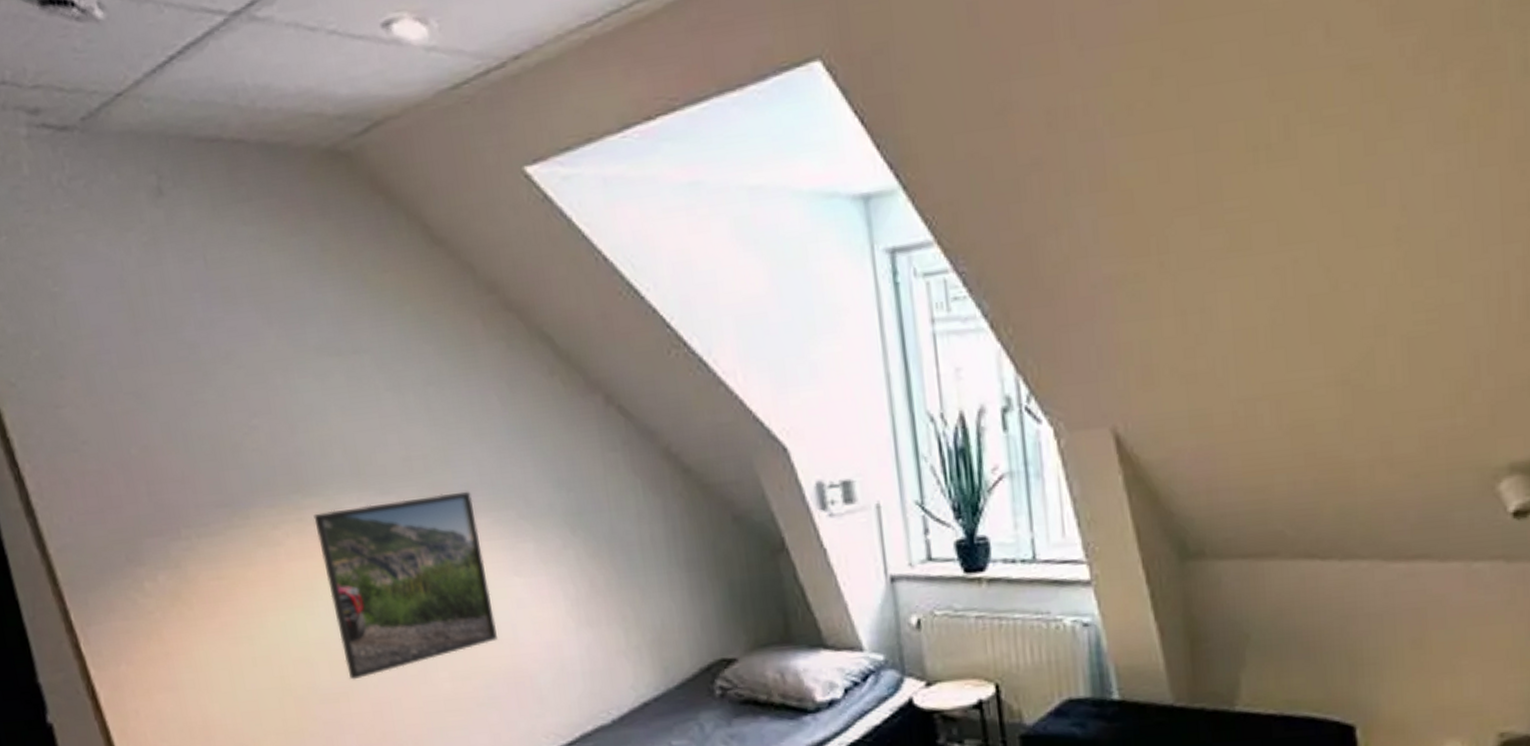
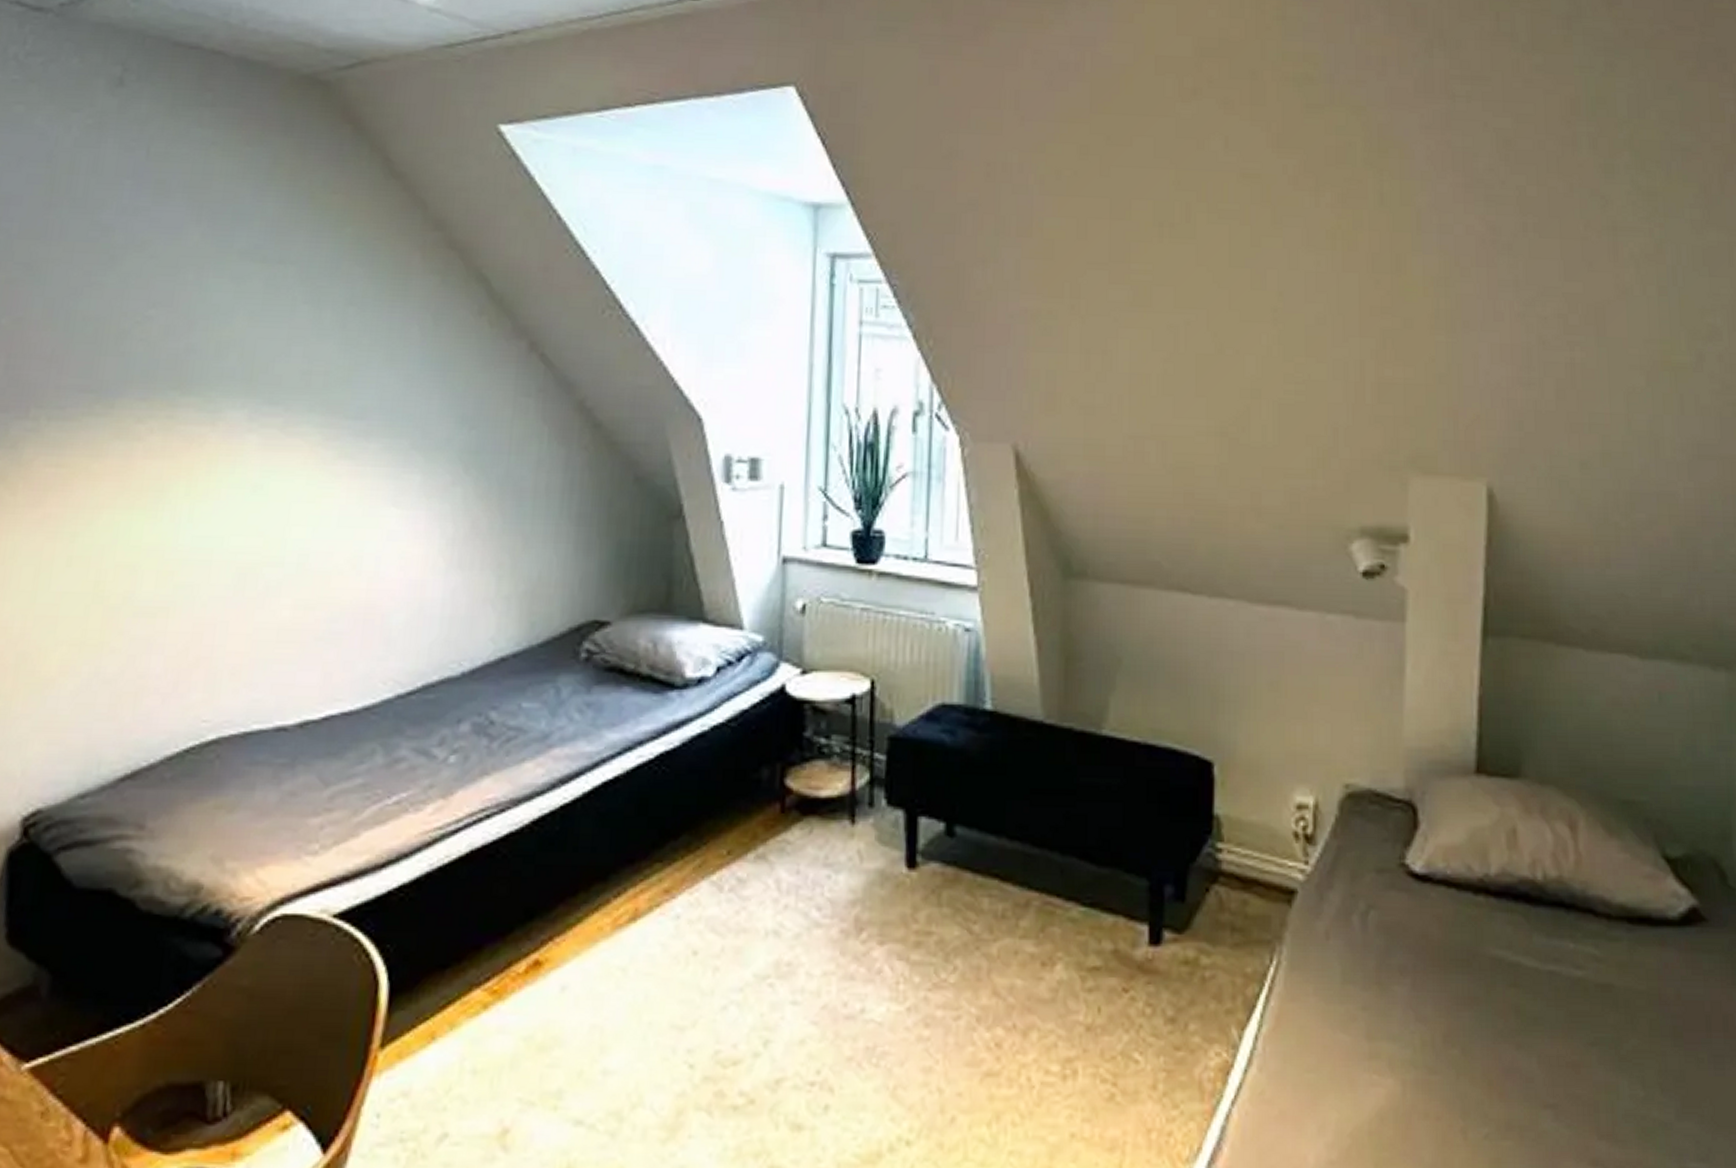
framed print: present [313,491,498,680] -> none [175,412,367,595]

